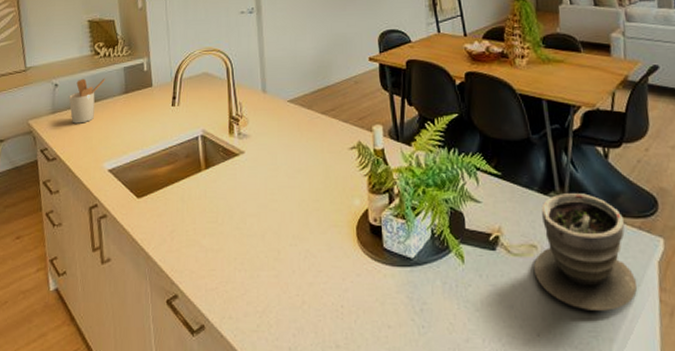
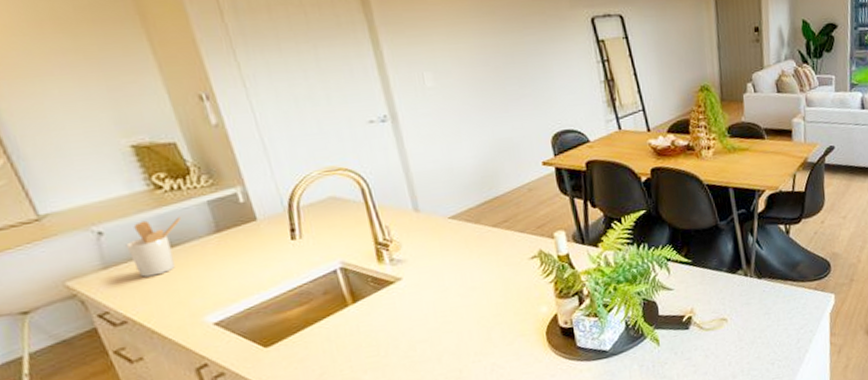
planter: present [534,193,637,311] -> none [725,267,812,363]

